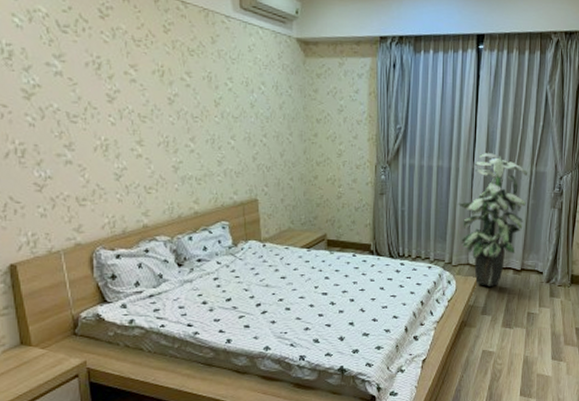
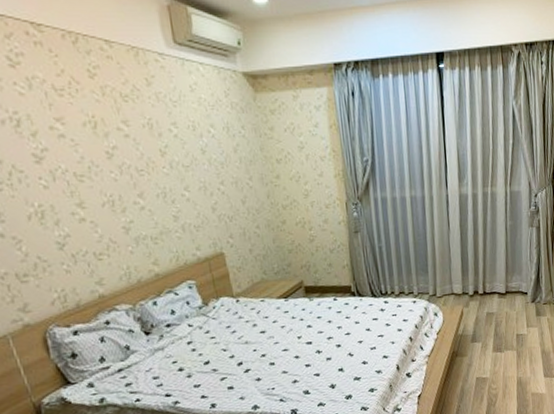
indoor plant: present [457,153,528,286] -> none [435,177,504,314]

